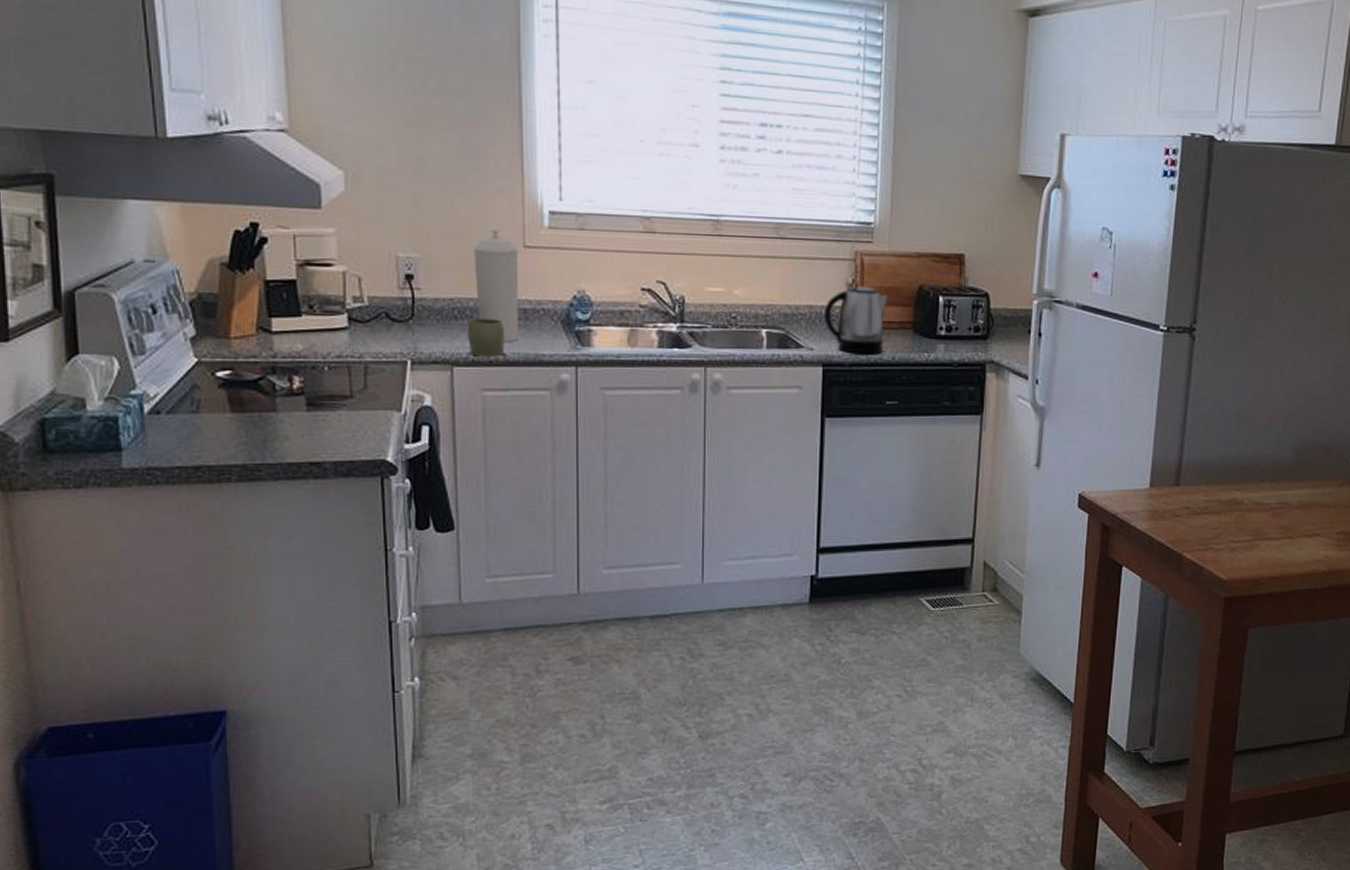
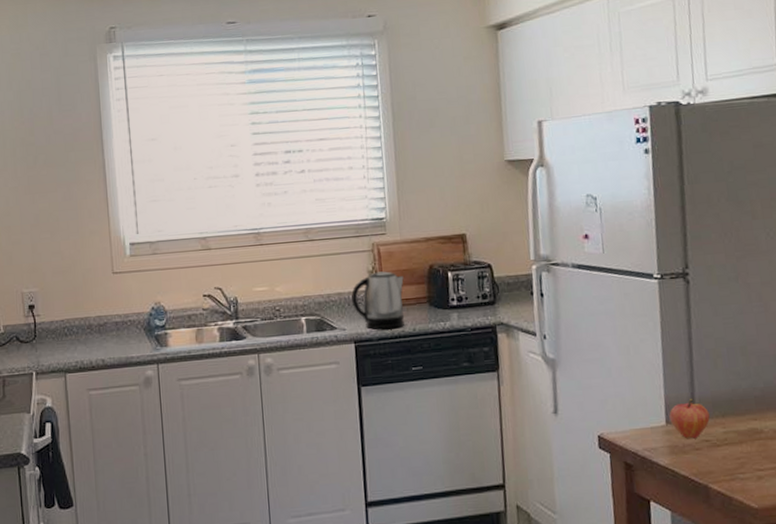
mug: present [467,318,505,358] -> none [75,332,103,364]
canister: present [473,228,519,343] -> none [76,261,113,351]
fruit: none [1154,463,1194,505] -> present [669,399,710,439]

